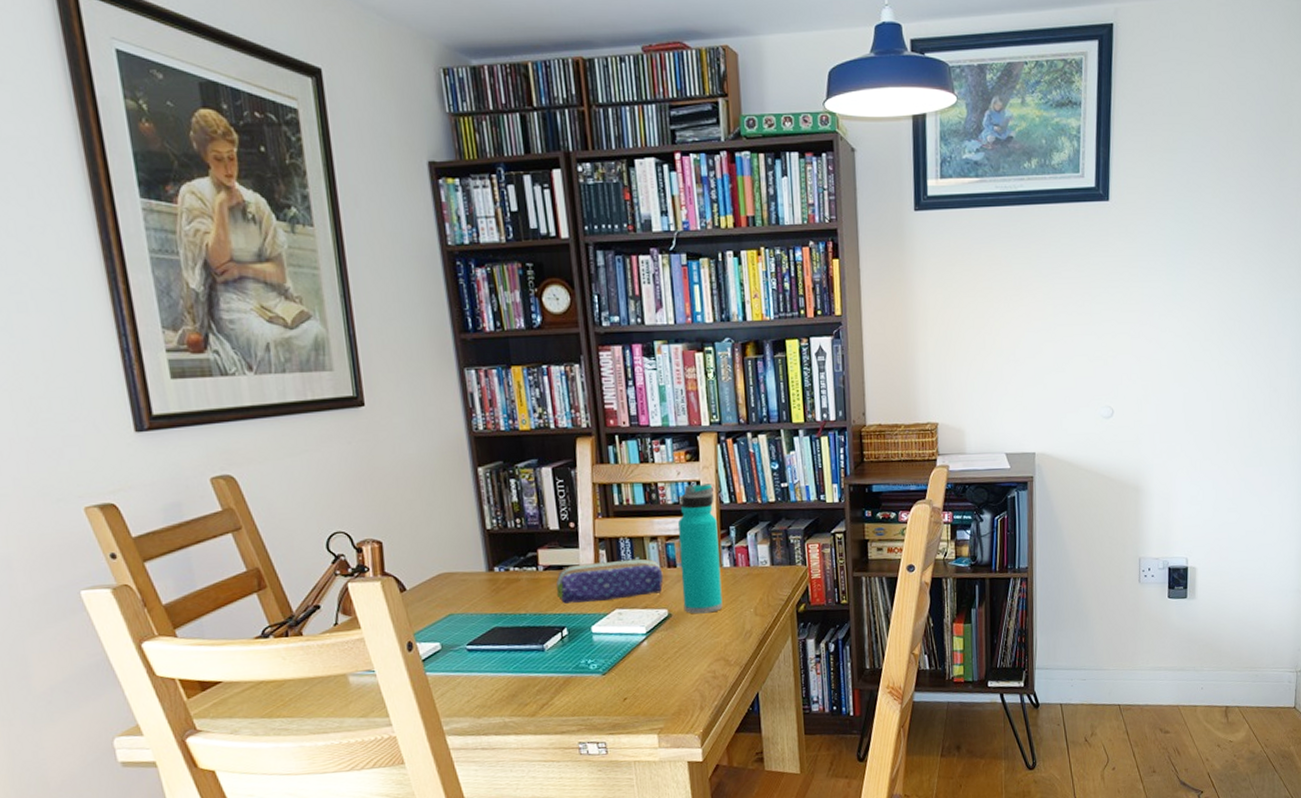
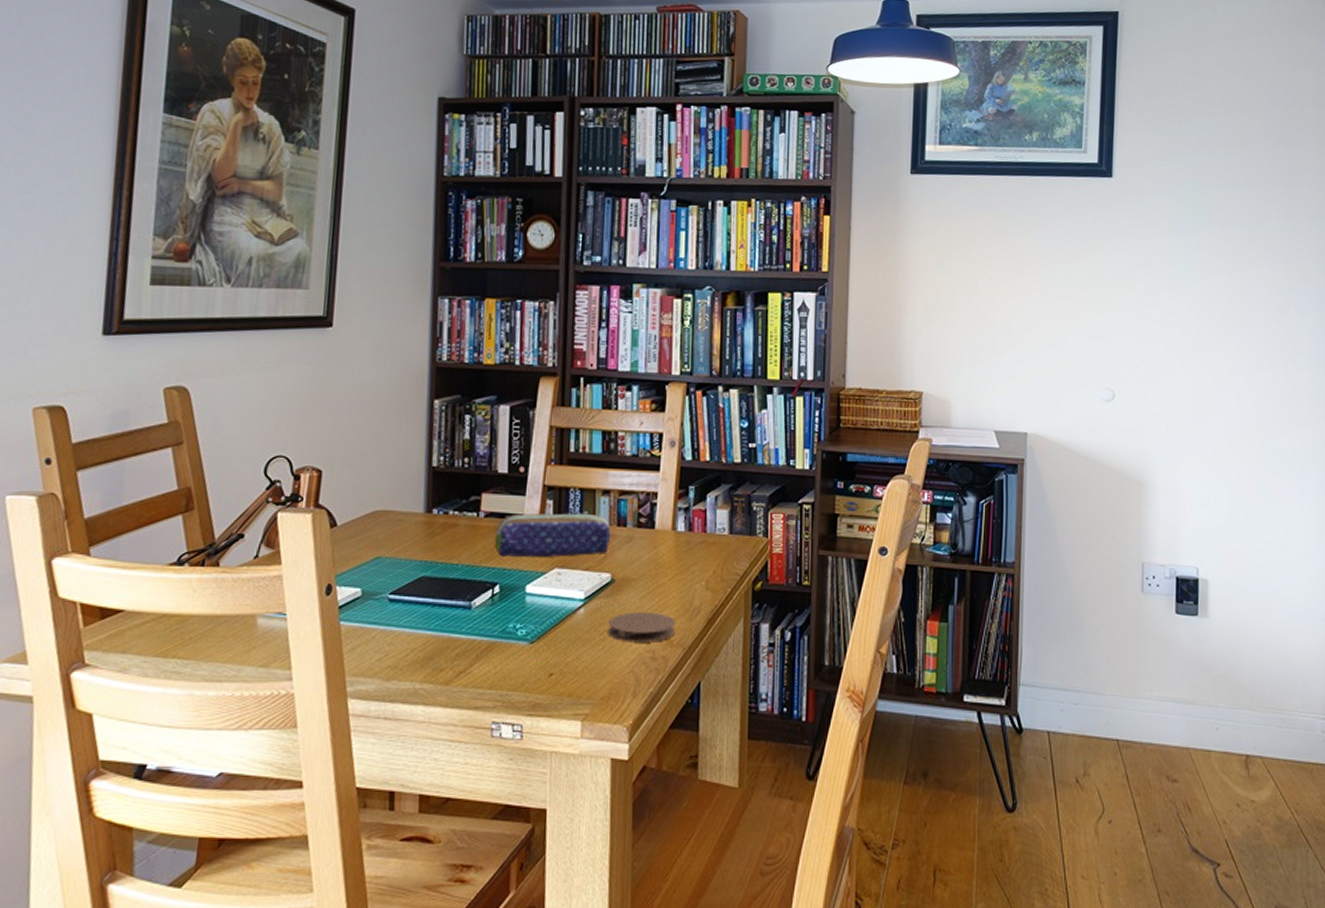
coaster: none [670,638,732,666] -> present [608,611,676,642]
water bottle: present [677,483,723,614] -> none [628,437,676,582]

